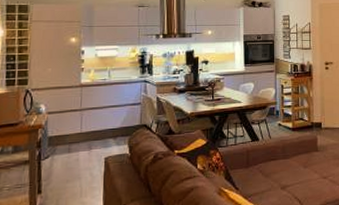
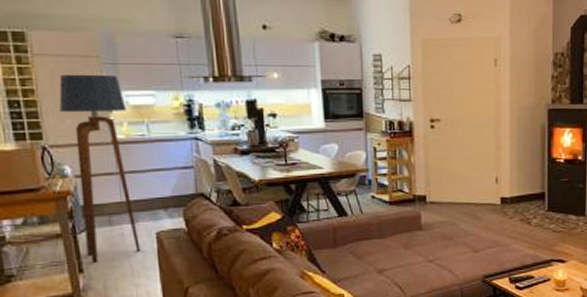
floor lamp: none [45,34,95,185] -> present [59,74,141,263]

